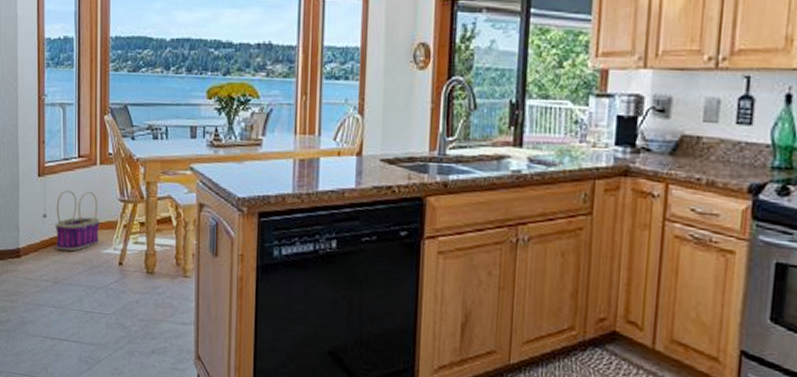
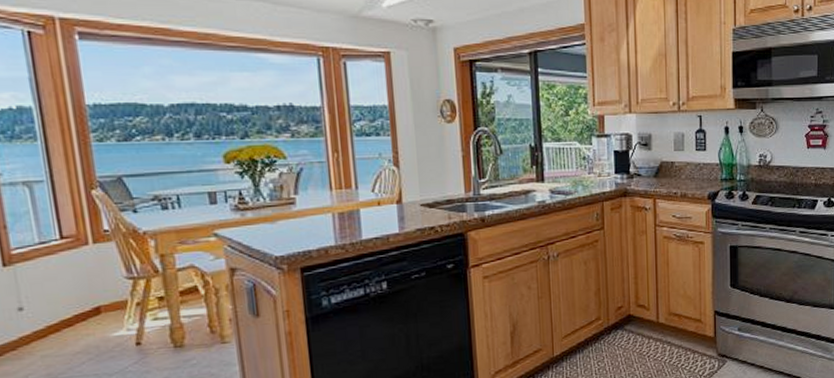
basket: present [55,190,100,252] -> none [36,274,105,344]

